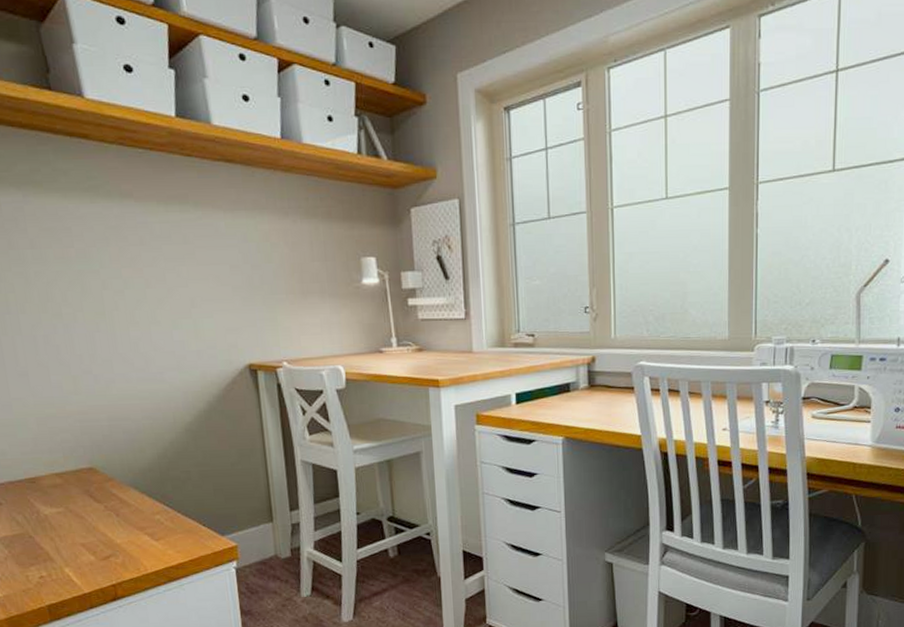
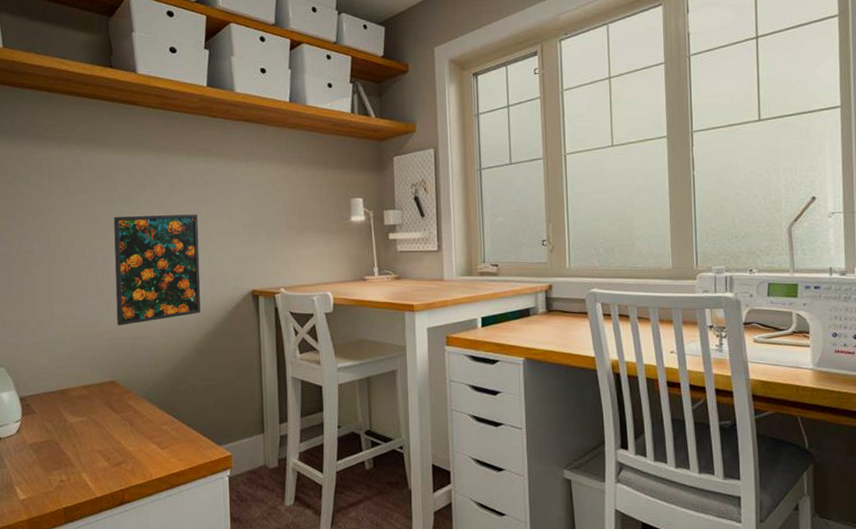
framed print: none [72,275,189,405] -> present [113,214,201,325]

